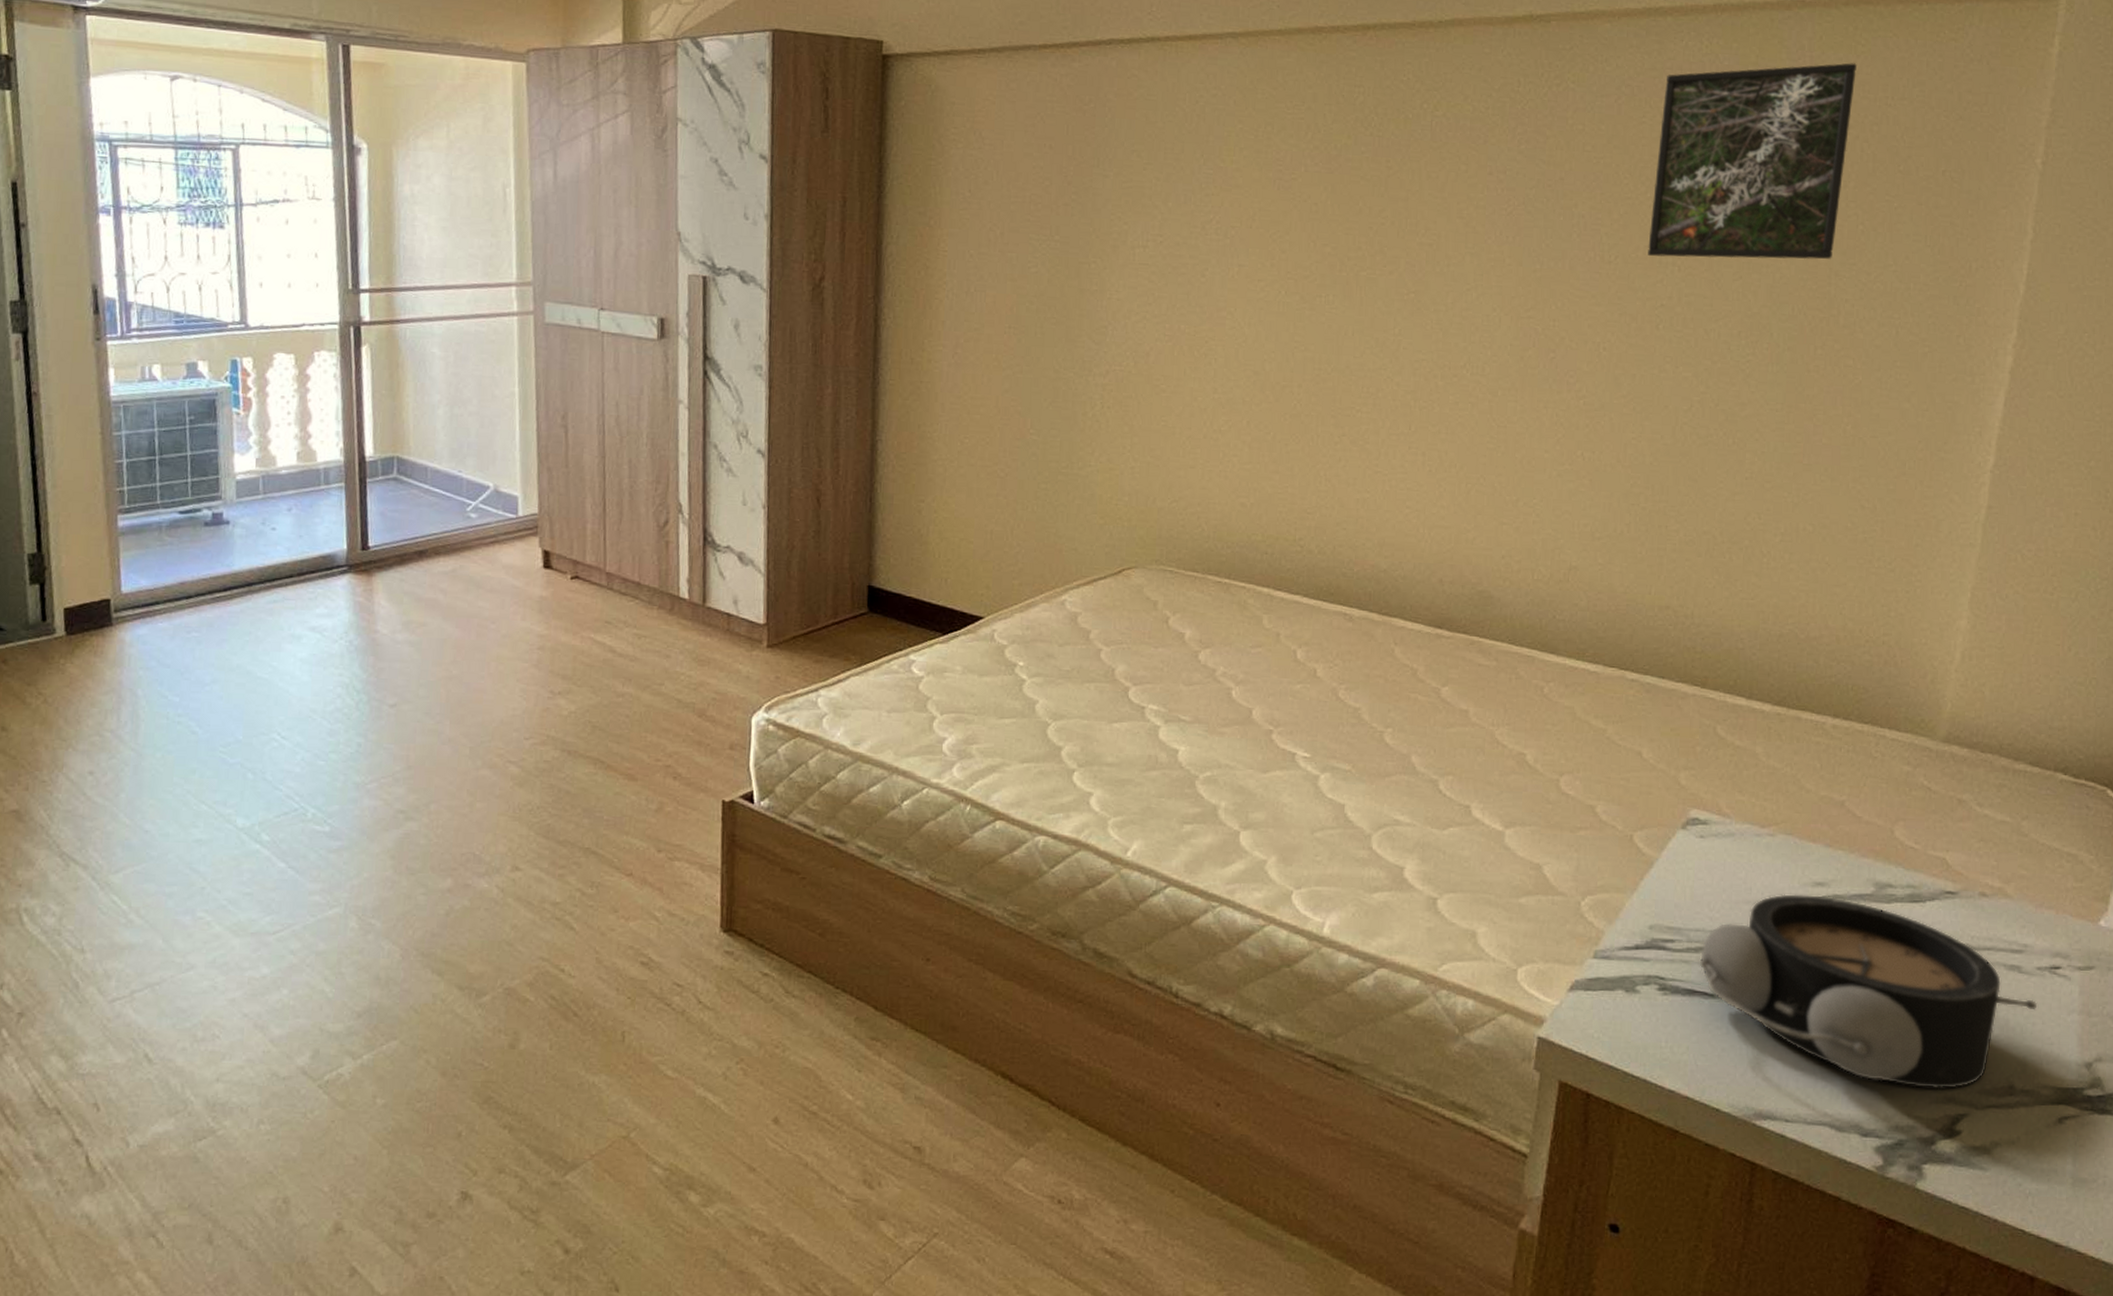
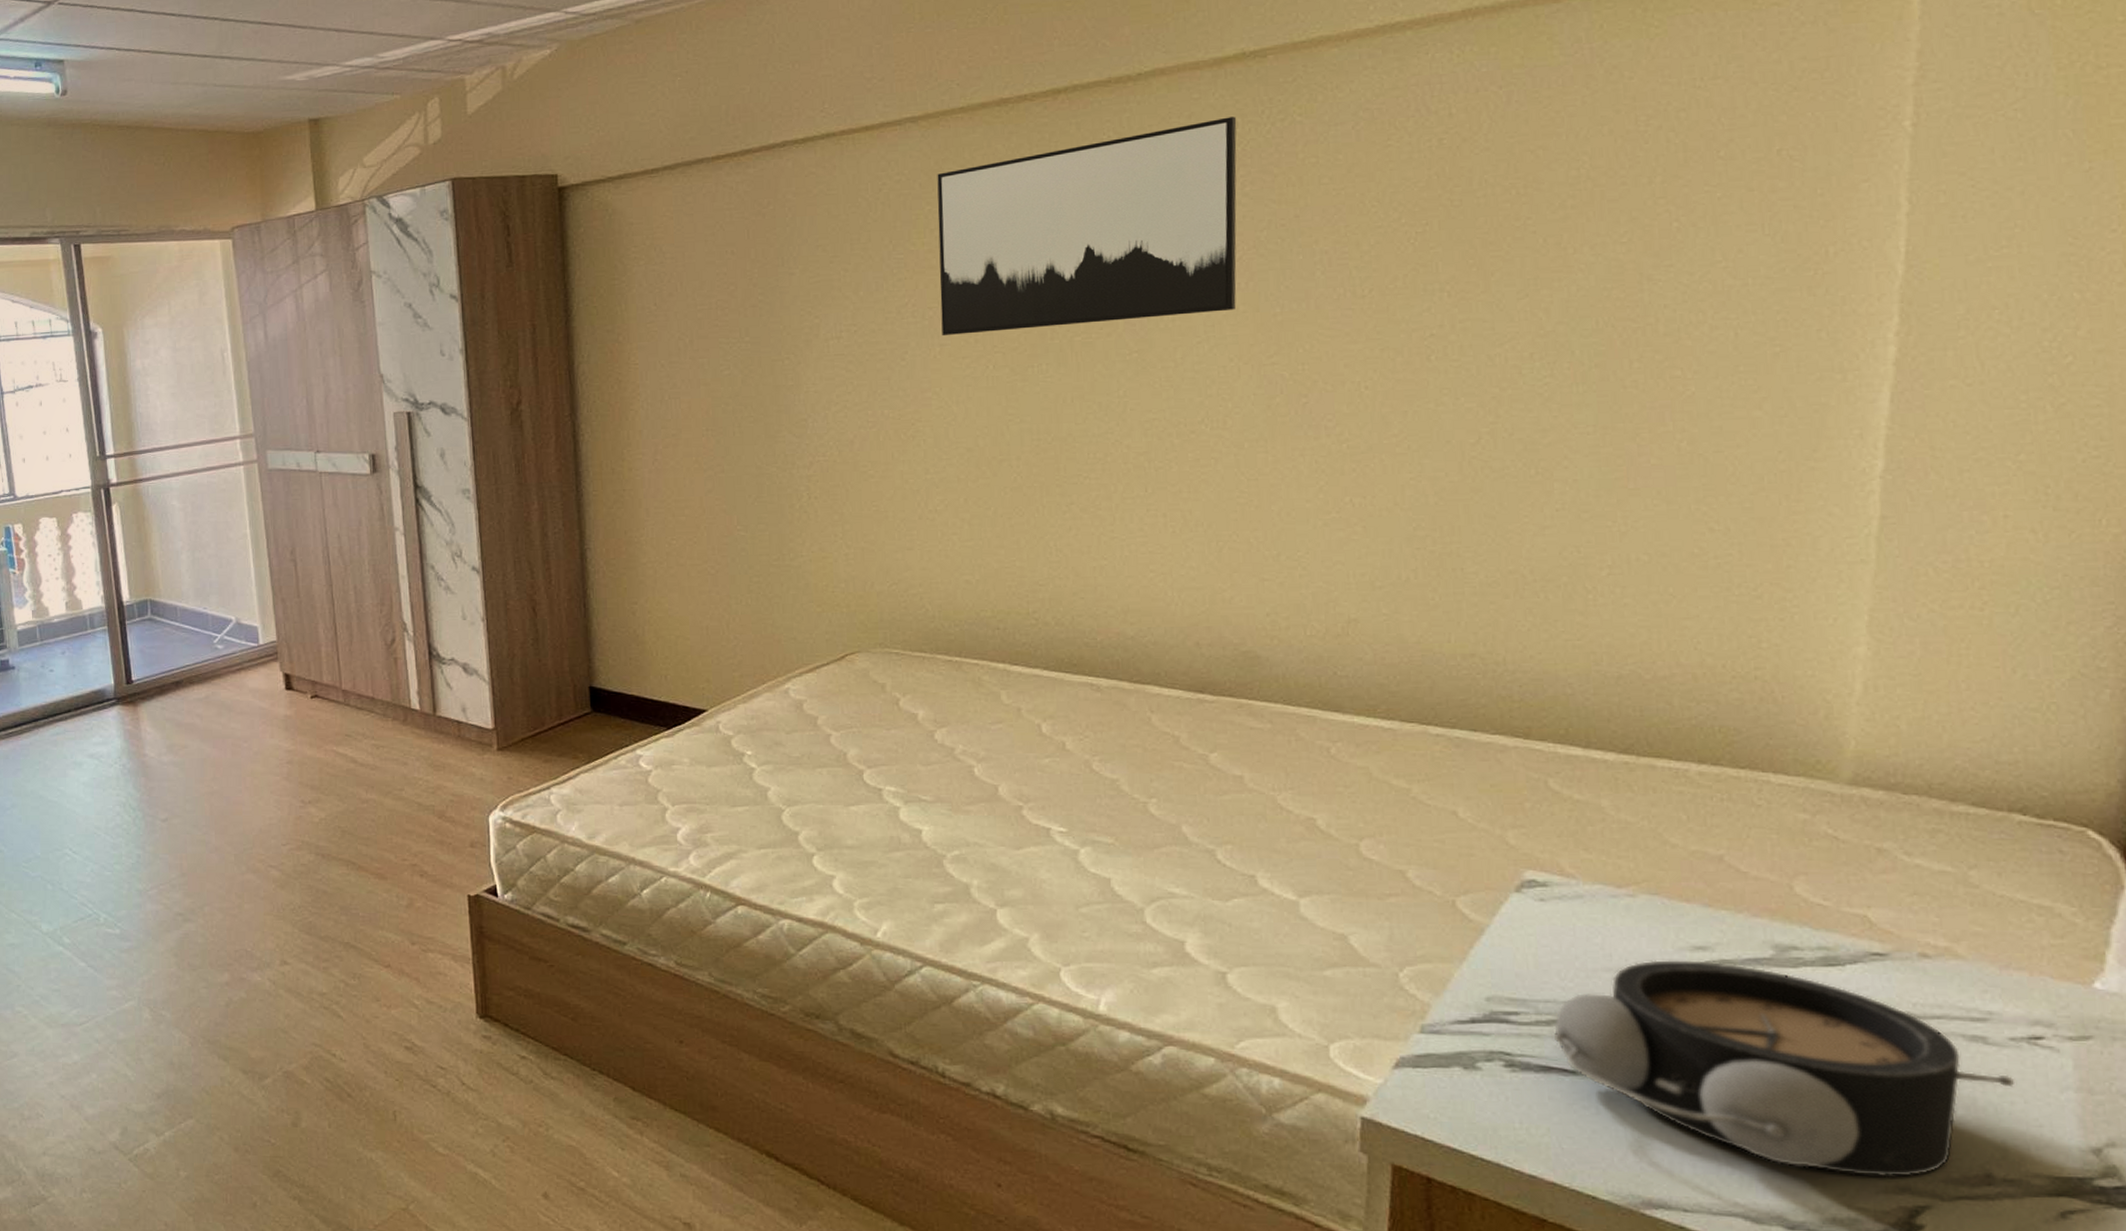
wall art: none [1241,75,1520,262] -> present [937,116,1237,336]
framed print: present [1648,63,1857,260] -> none [1408,48,1651,284]

